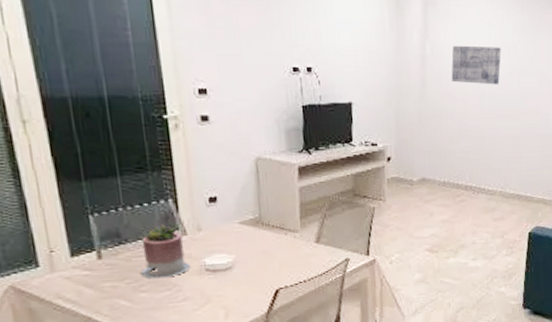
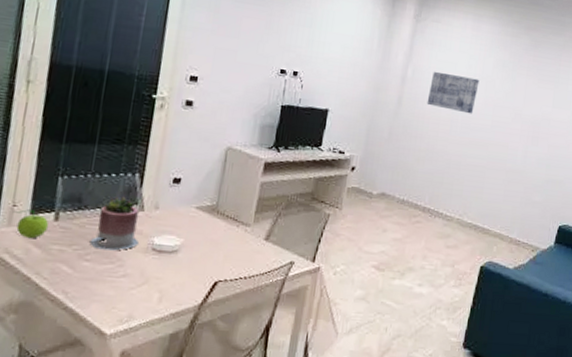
fruit: none [51,252,94,281] -> present [12,209,49,239]

